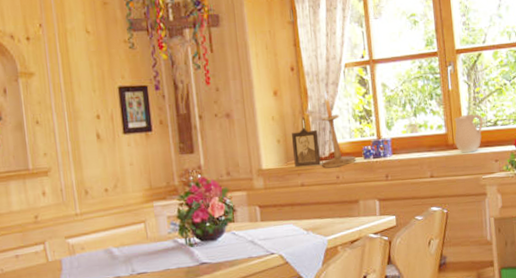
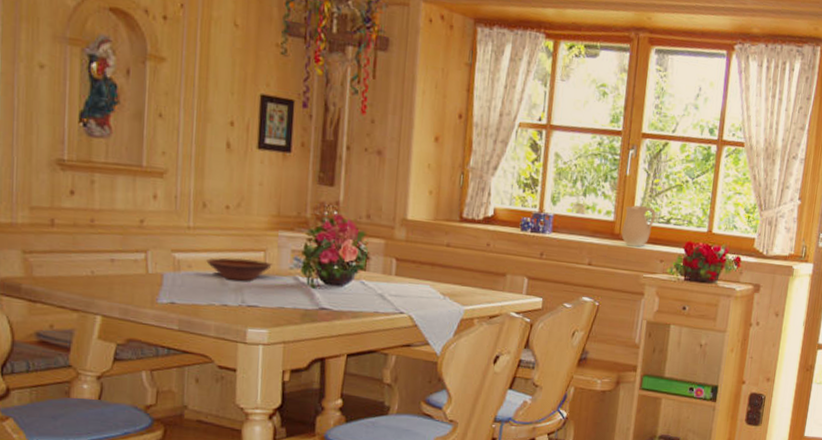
ceramic bowl: none [96,231,153,256] -> present [206,257,272,283]
photo frame: present [291,128,323,168] -> none [443,183,476,228]
candlestick: present [321,91,357,168] -> none [473,148,513,234]

